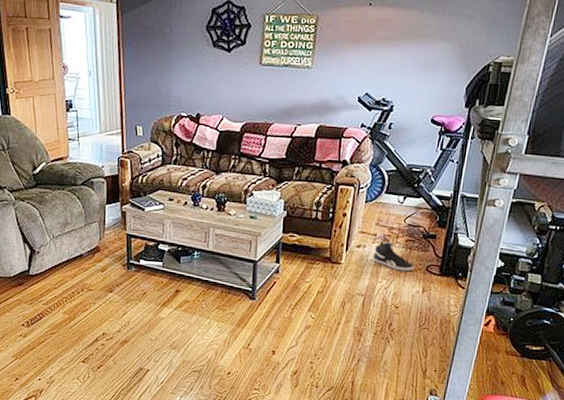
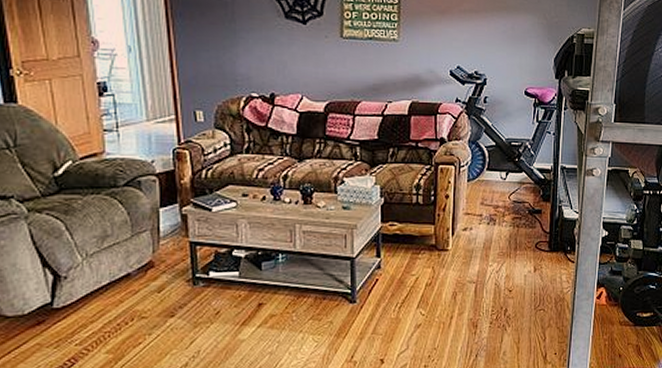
sneaker: present [372,242,414,272] -> none [480,221,522,252]

